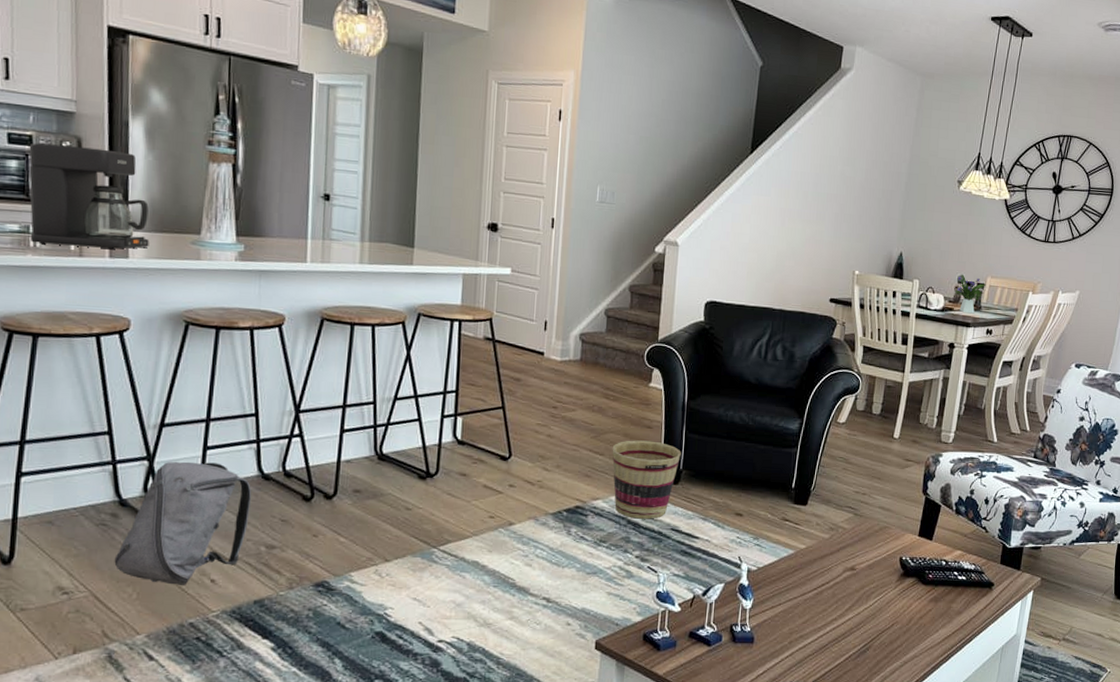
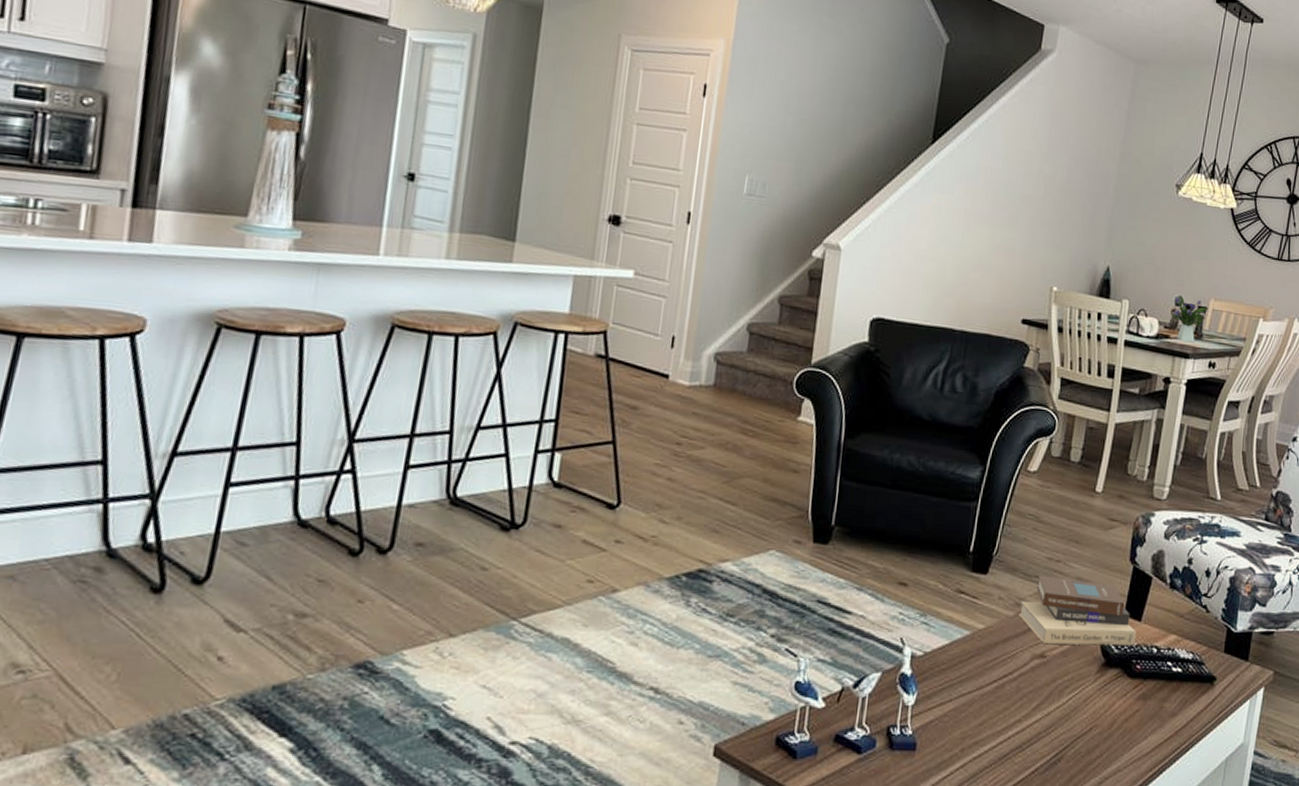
coffee maker: present [29,143,150,250] -> none [28,97,185,232]
backpack: present [114,461,251,586] -> none [91,500,283,665]
basket: present [612,440,681,519] -> none [747,487,834,588]
books: none [832,505,929,560] -> present [1018,575,1137,646]

